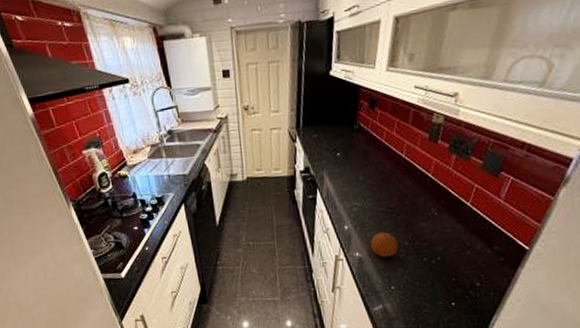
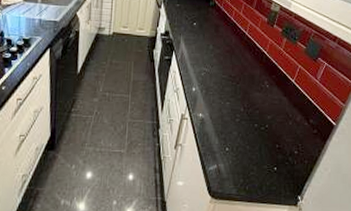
fruit: present [371,232,399,257] -> none [213,97,236,120]

